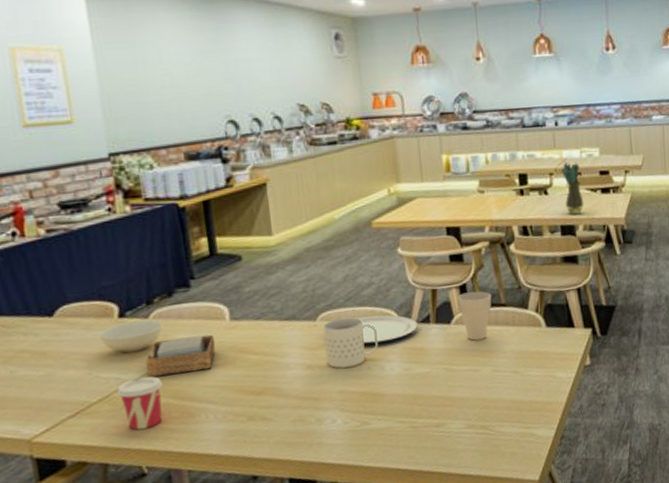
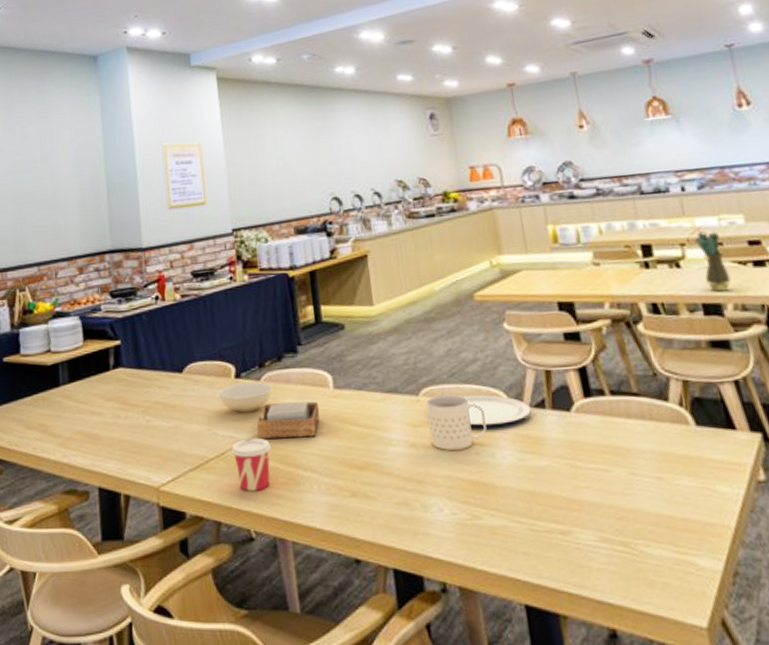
cup: present [458,291,492,341] -> none [577,375,621,434]

